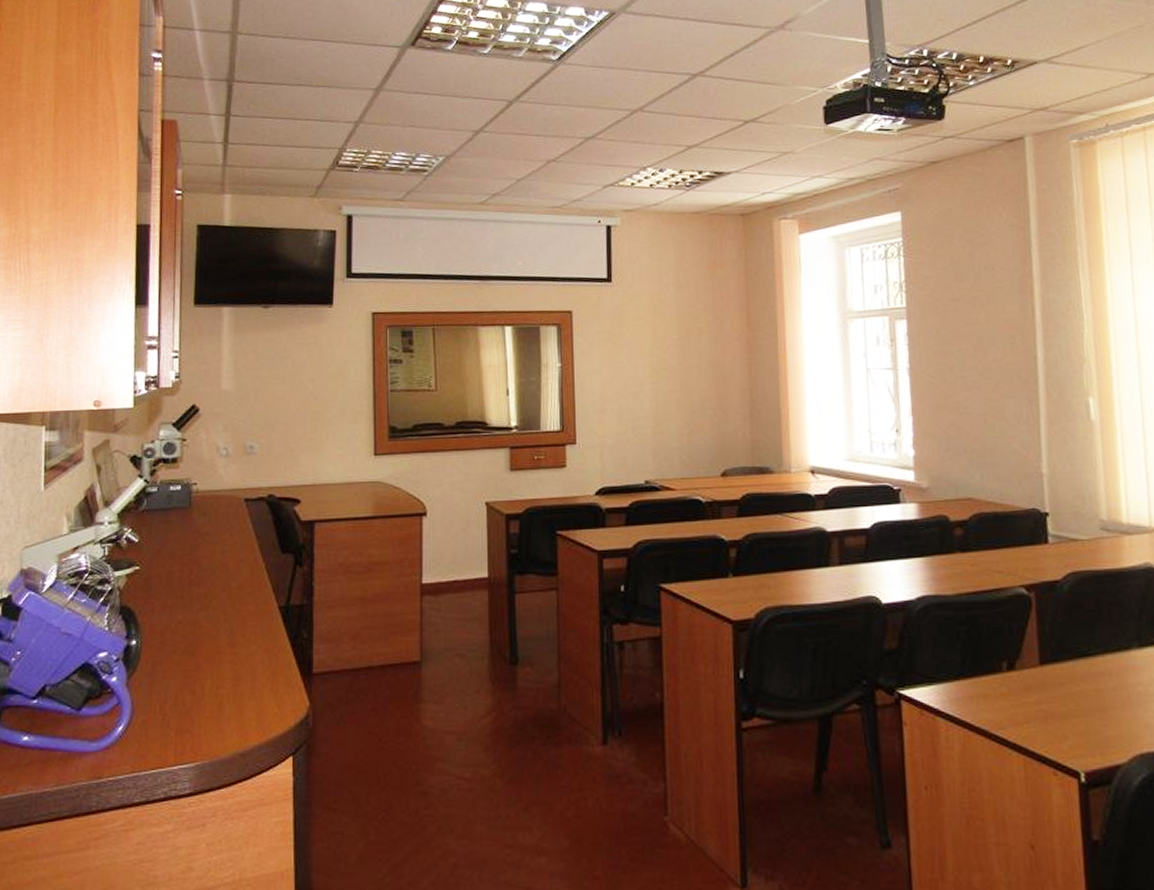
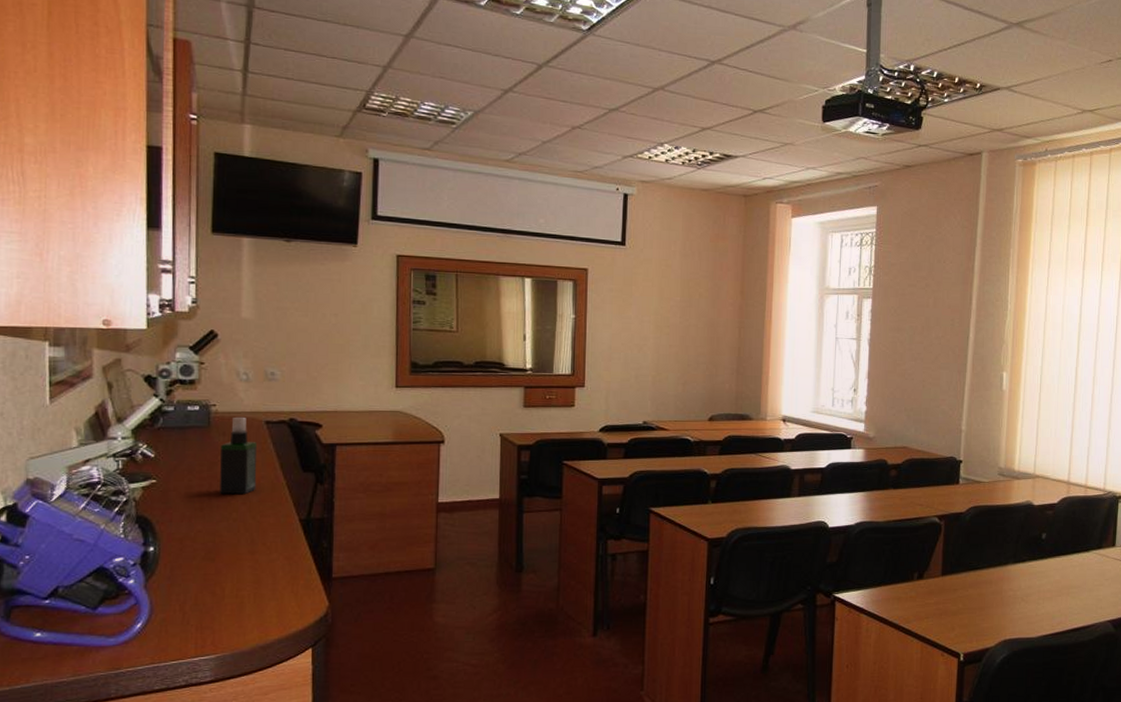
spray bottle: none [200,495,237,581] -> present [219,416,257,495]

